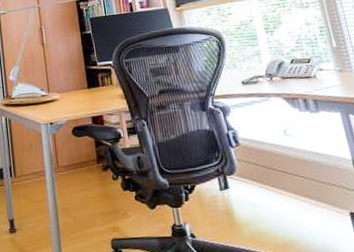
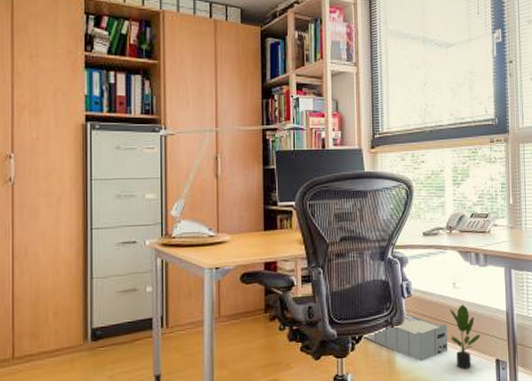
storage bin: none [196,162,291,213] -> present [364,313,448,361]
potted plant: none [285,153,326,223] -> present [450,304,481,369]

